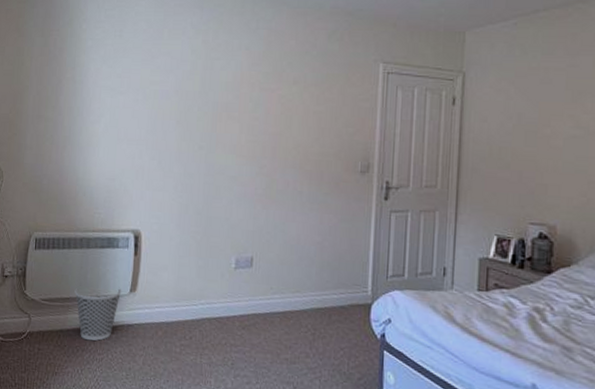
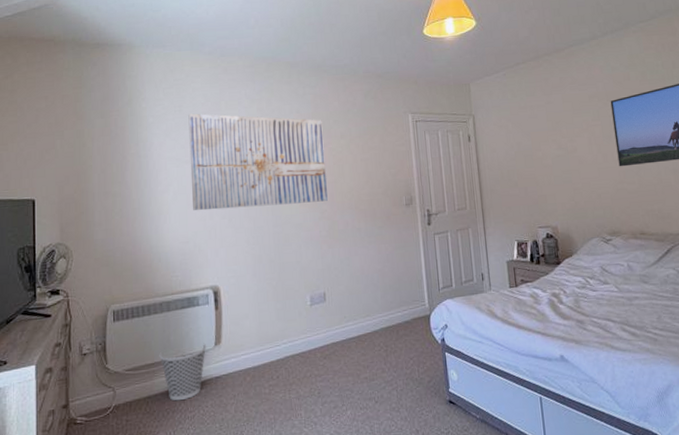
wall art: none [123,40,274,155] -> present [188,113,328,211]

